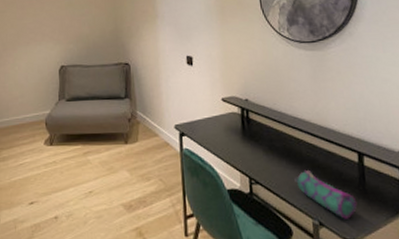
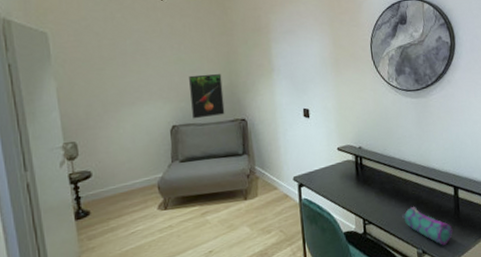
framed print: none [78,18,110,61] -> present [189,74,225,119]

